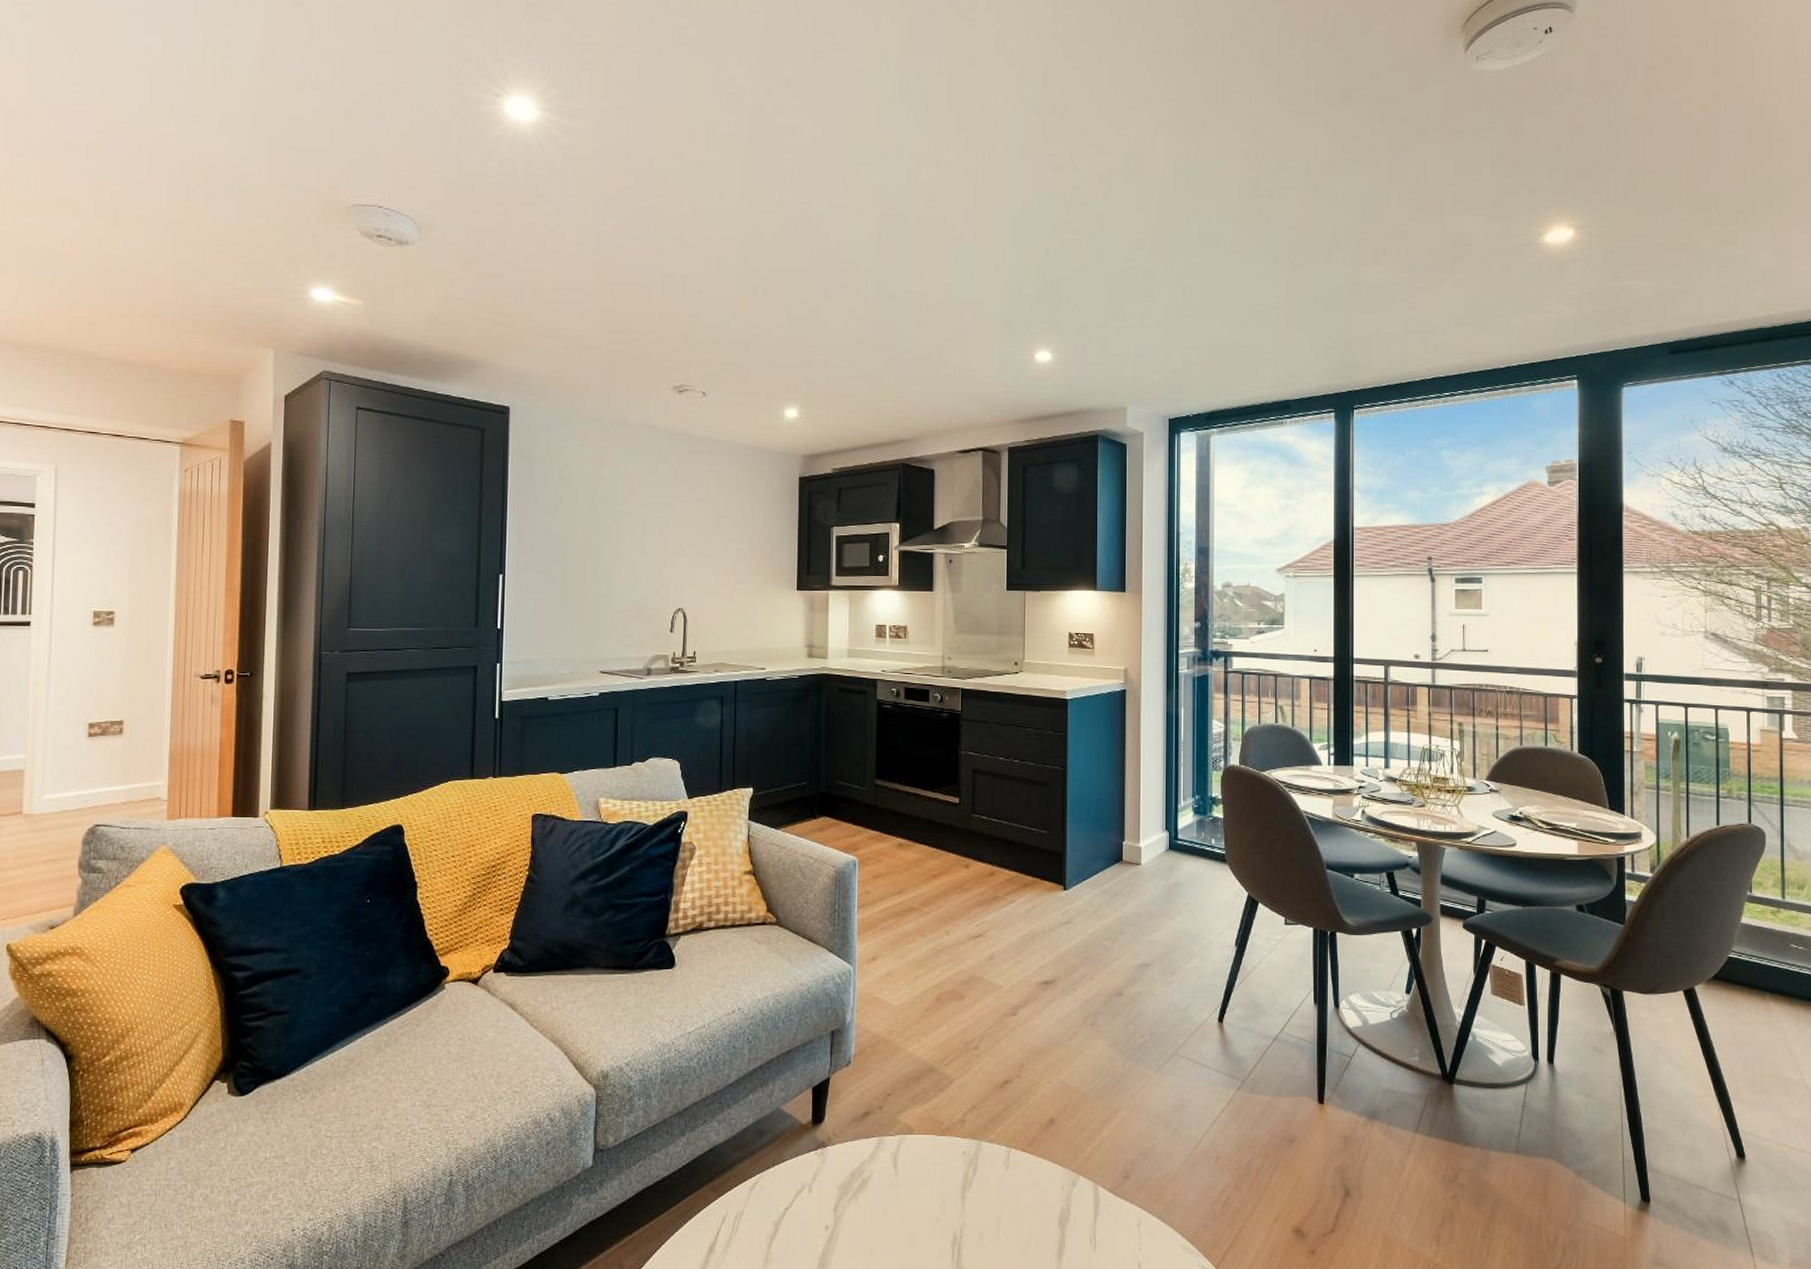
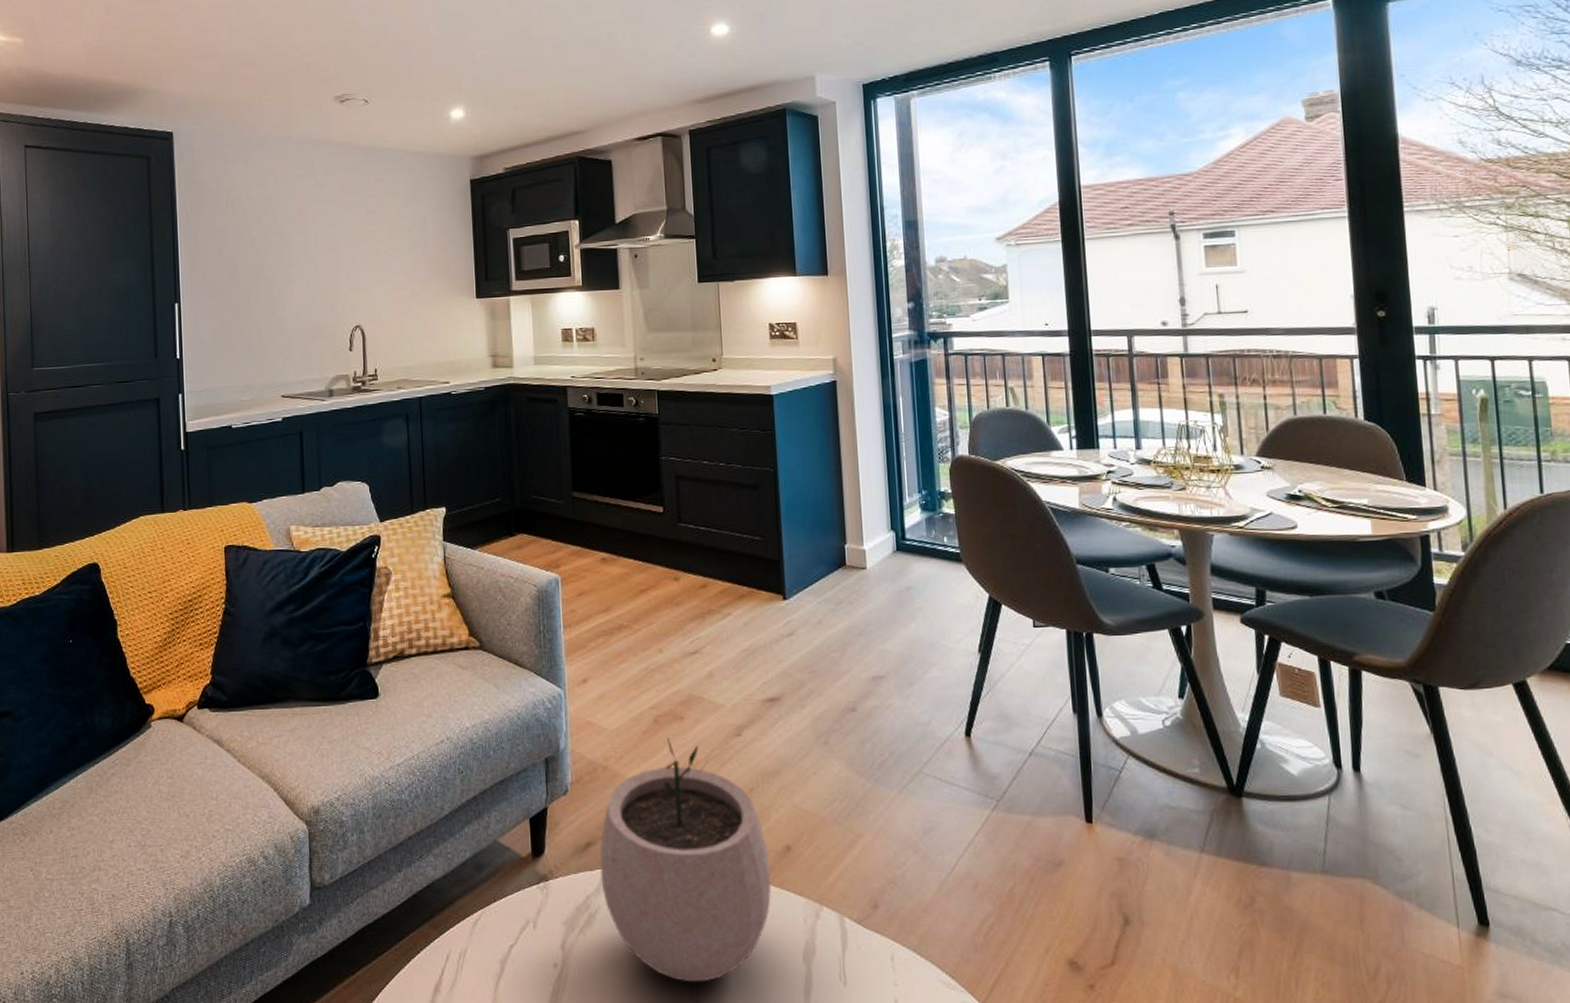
plant pot: none [876,1014,1035,1245] -> present [599,737,771,983]

